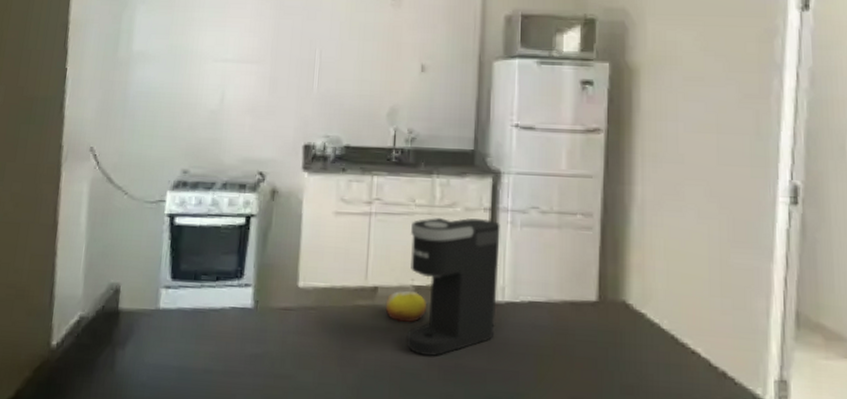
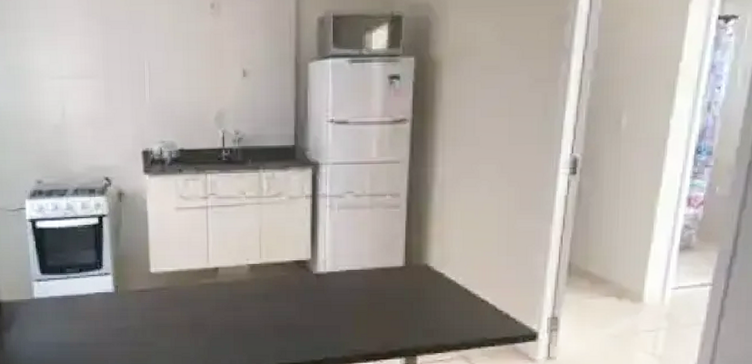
fruit: present [385,290,426,323] -> none [226,268,260,295]
coffee maker: present [407,218,500,357] -> none [243,205,321,320]

